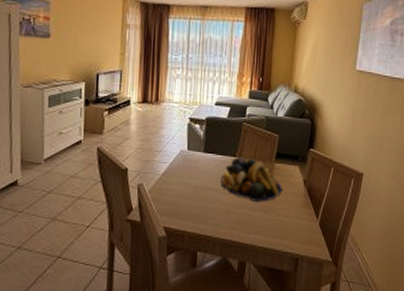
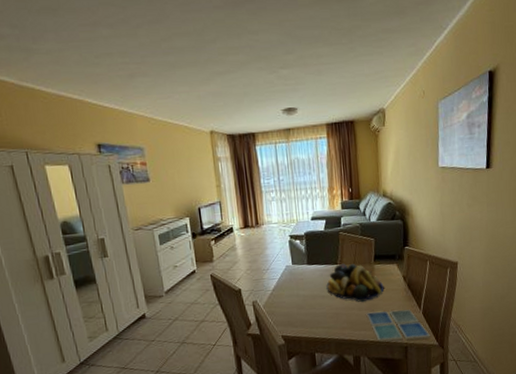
drink coaster: none [259,215,325,253] -> present [366,309,431,342]

